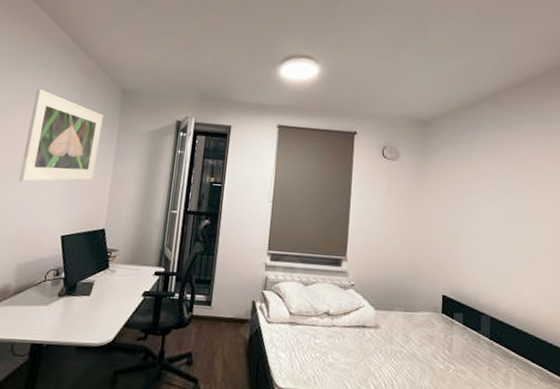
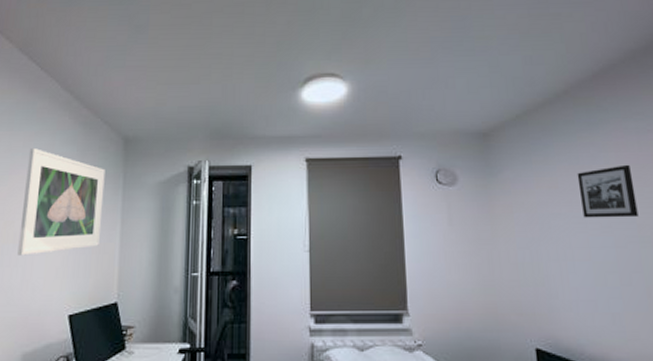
picture frame: none [493,158,536,201] -> present [577,164,639,218]

